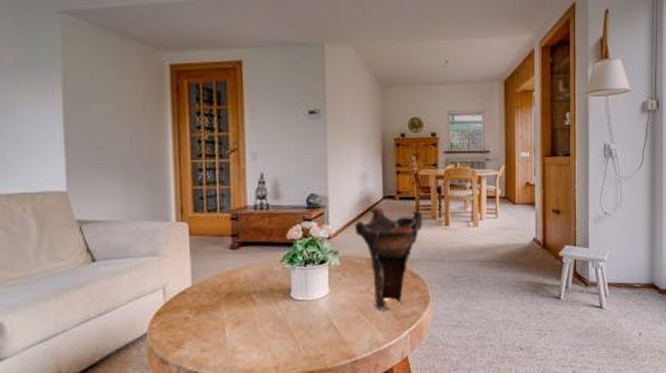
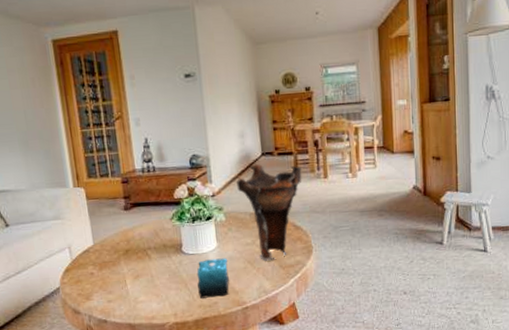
candle: none [304,305,340,350] -> present [196,258,230,299]

